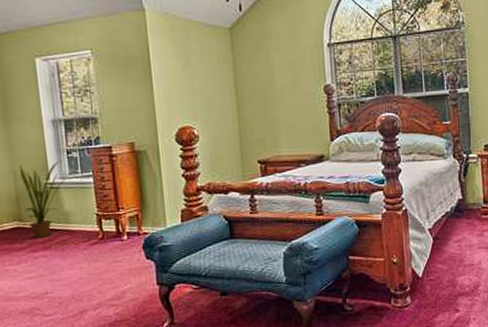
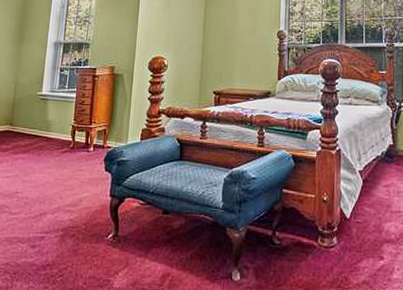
house plant: present [19,160,68,238] -> none [16,76,57,142]

